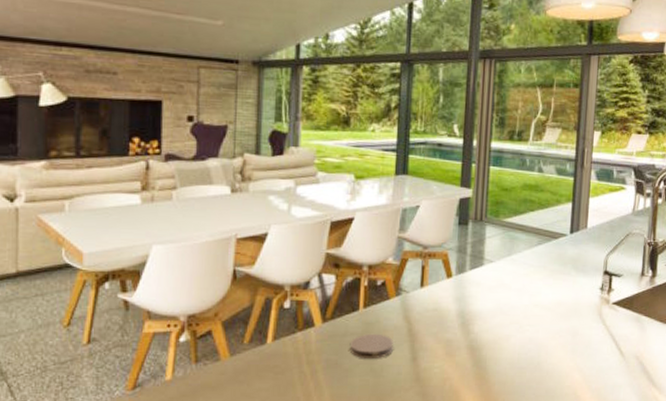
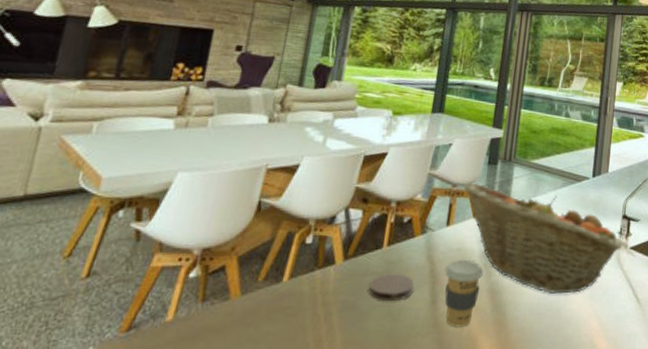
coffee cup: none [422,318,462,382] -> present [444,259,484,328]
fruit basket: none [434,244,606,349] -> present [463,182,624,294]

